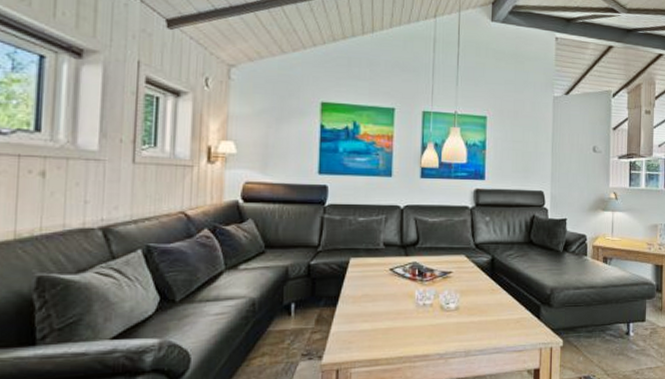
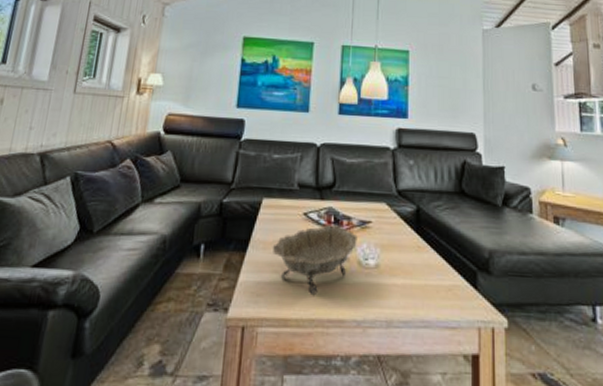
decorative bowl: none [361,277,440,338] -> present [271,225,358,296]

